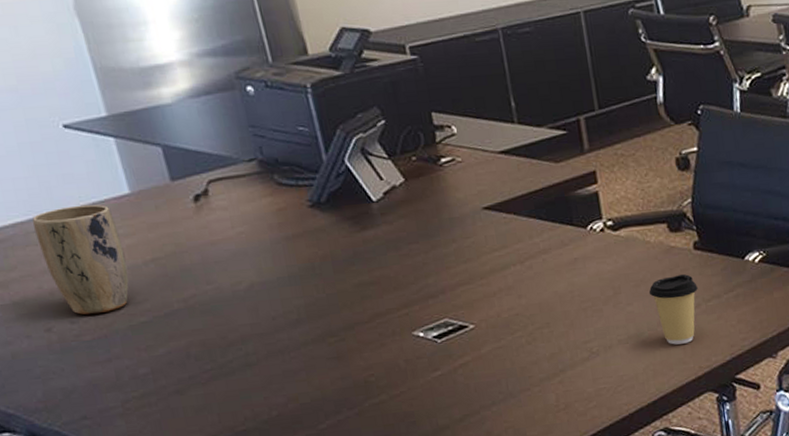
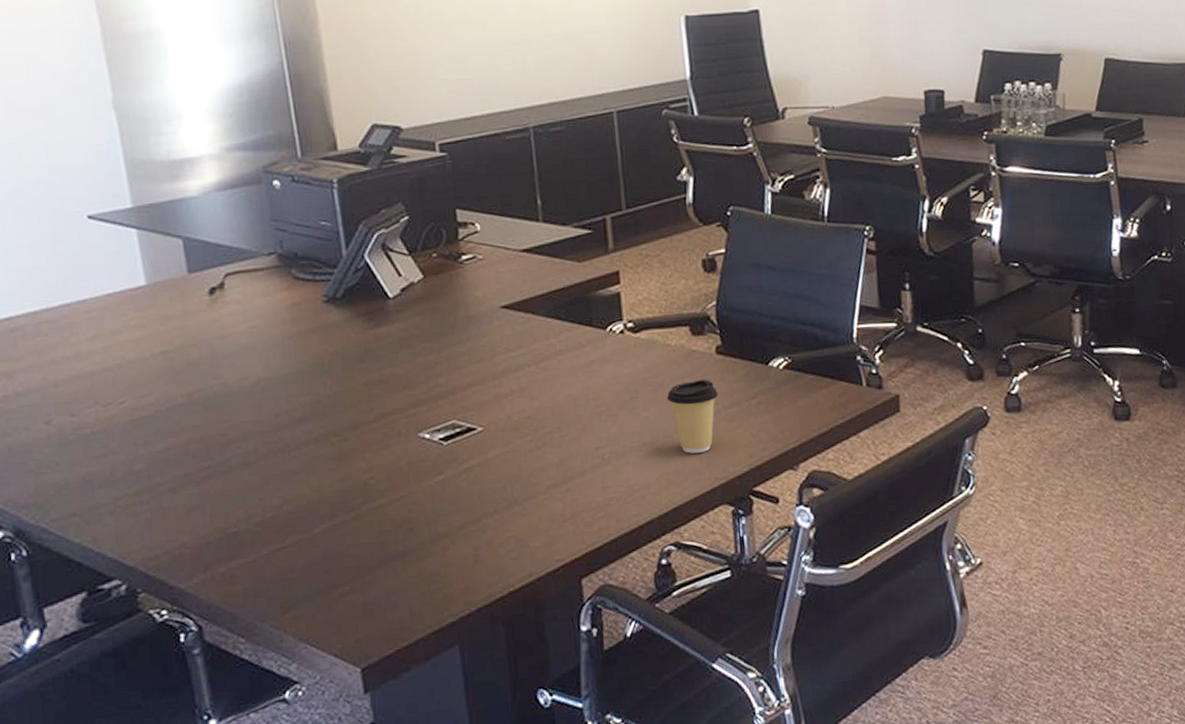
plant pot: present [32,204,129,315] -> none [46,295,135,408]

